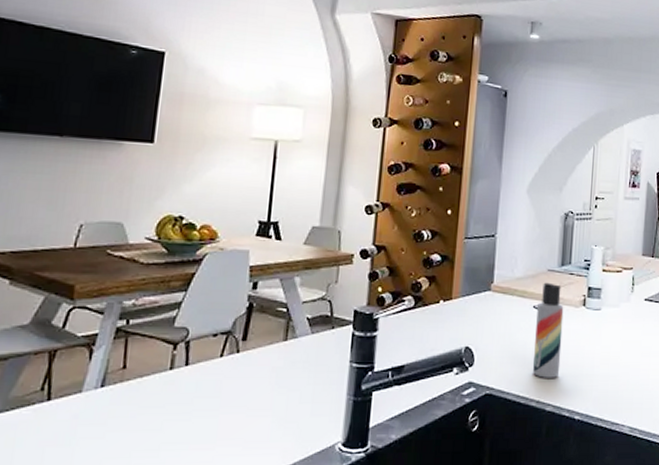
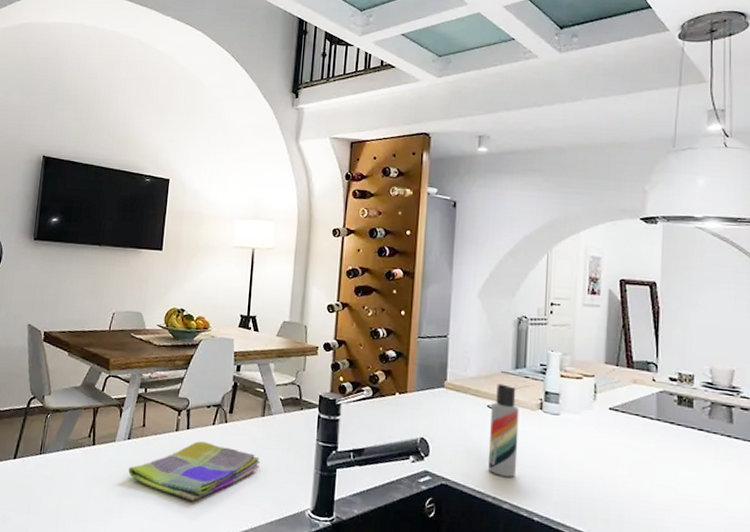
dish towel: none [101,379,282,454] -> present [128,441,261,502]

